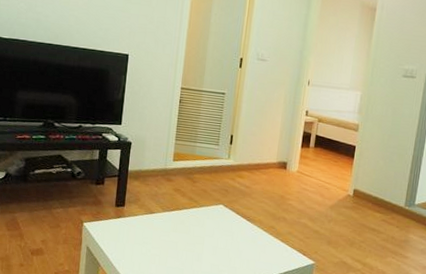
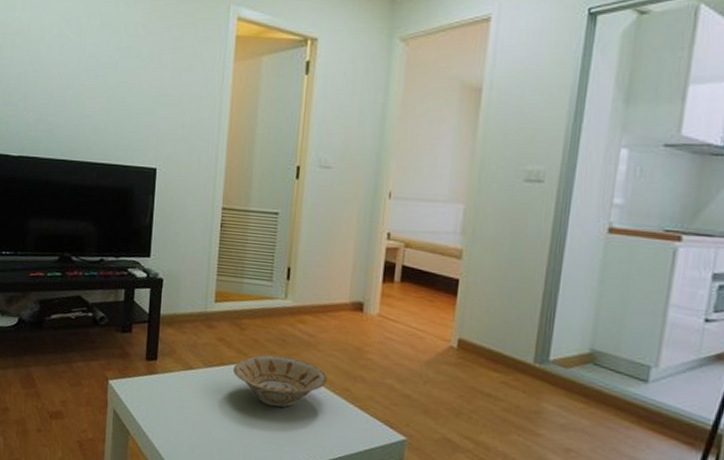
bowl: none [185,201,258,242] -> present [232,355,327,408]

